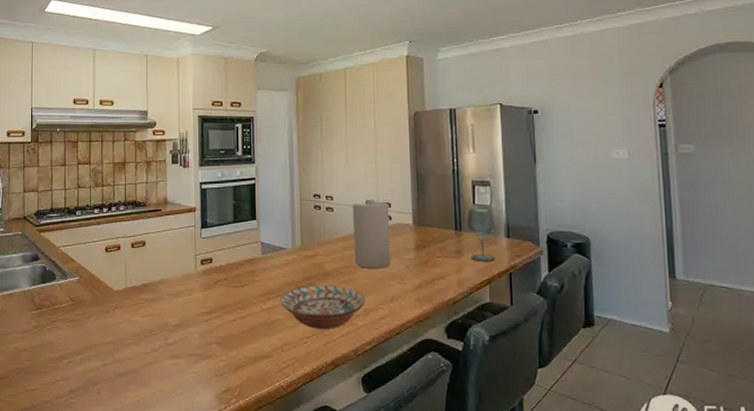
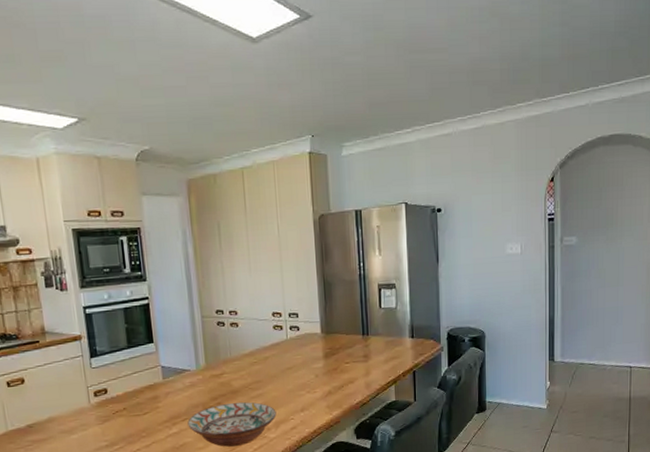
paper towel holder: present [353,199,391,268] -> none [259,310,301,382]
wine glass: present [466,208,496,261] -> none [373,311,401,363]

